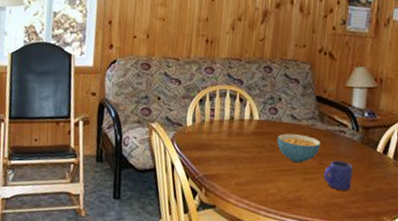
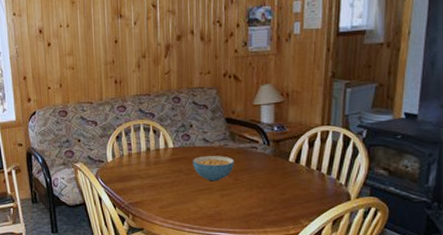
mug: present [323,160,353,191] -> none [240,174,268,201]

